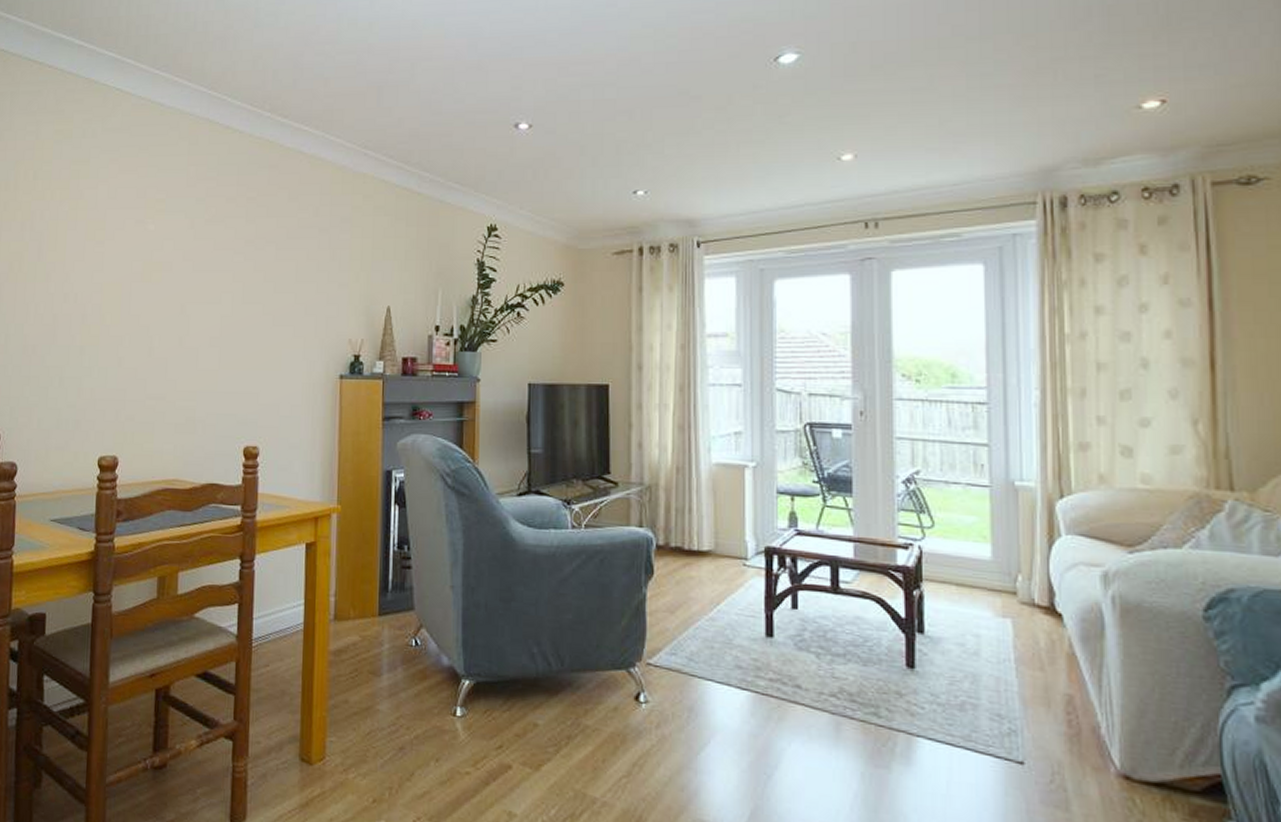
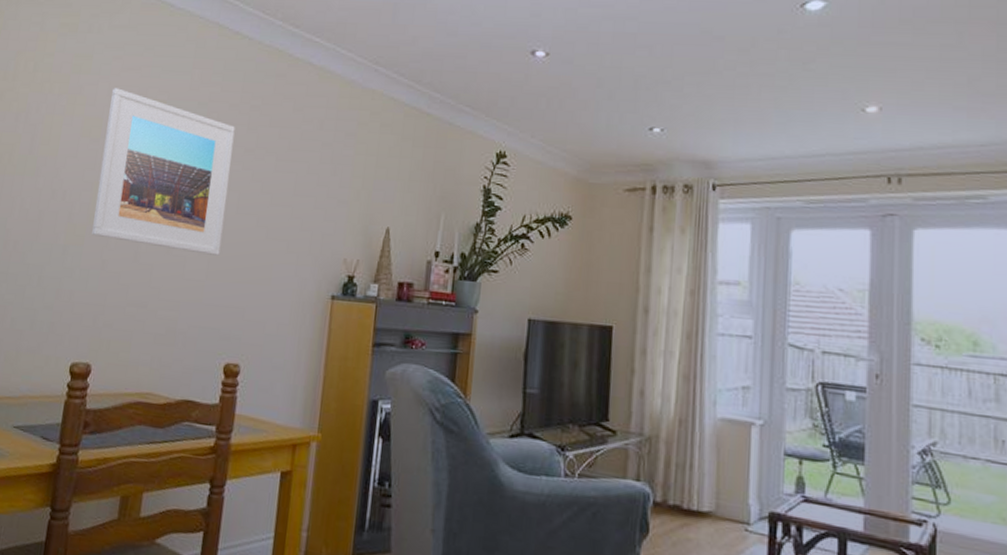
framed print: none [106,190,234,345] -> present [92,88,235,256]

